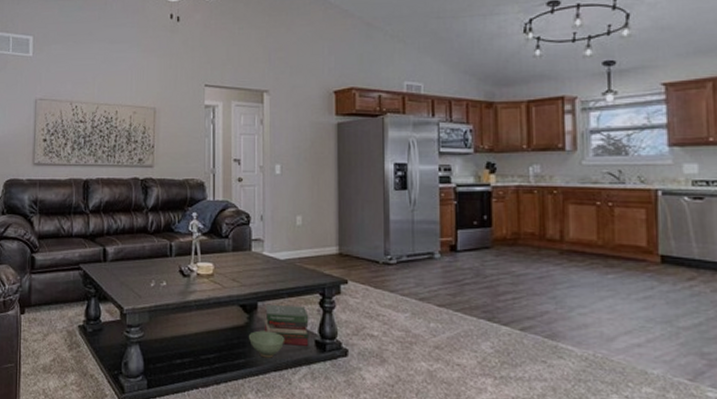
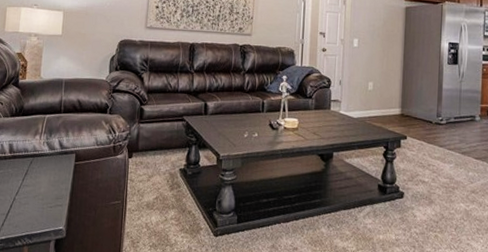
bowl: present [249,330,285,358] -> none [325,176,354,199]
books: present [264,305,309,346] -> none [337,155,374,189]

